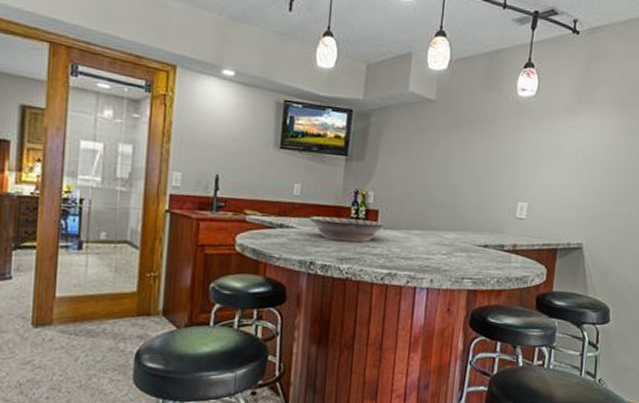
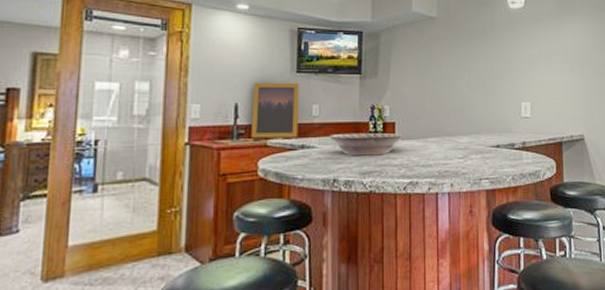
picture frame: none [230,154,282,216] -> present [251,82,299,138]

